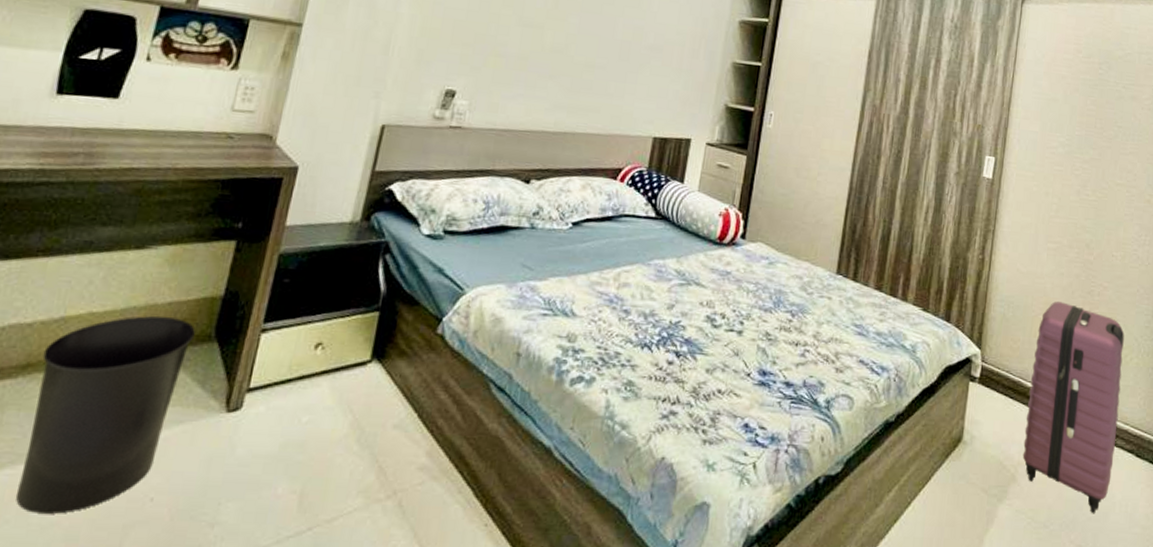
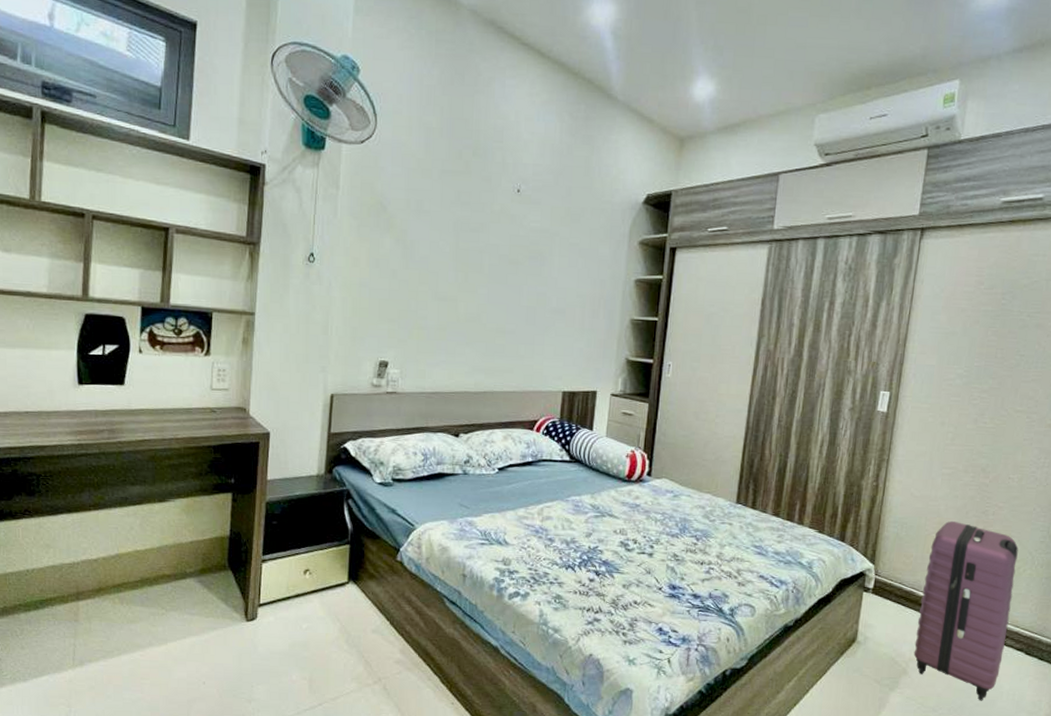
waste bin: present [16,316,196,514] -> none [109,551,213,692]

